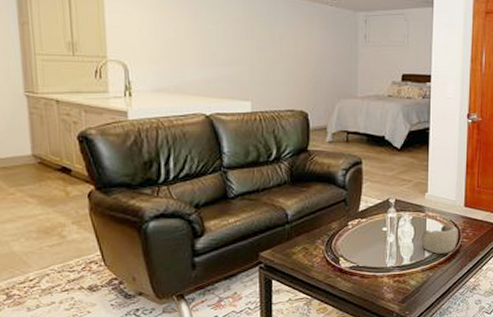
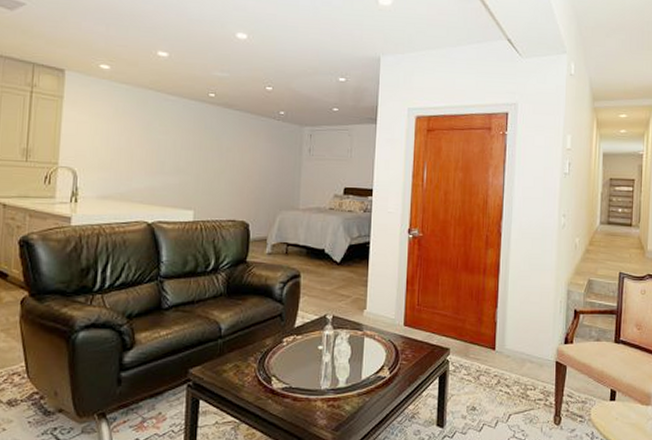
decorative bowl: present [421,224,458,254] -> none [358,344,397,377]

